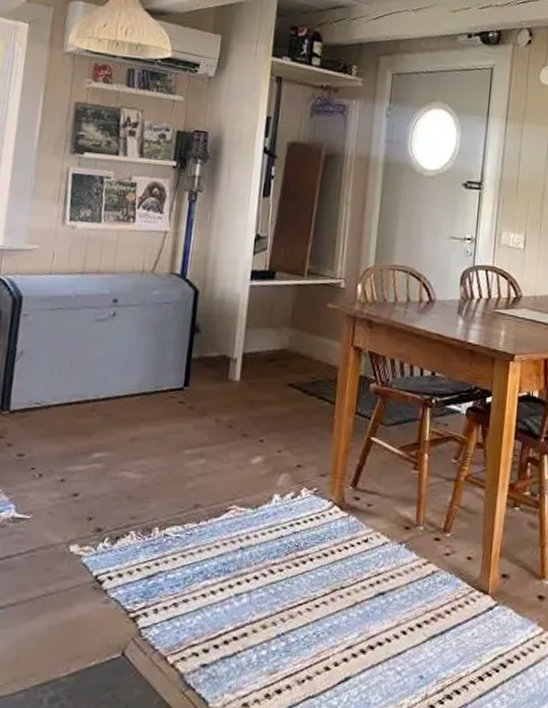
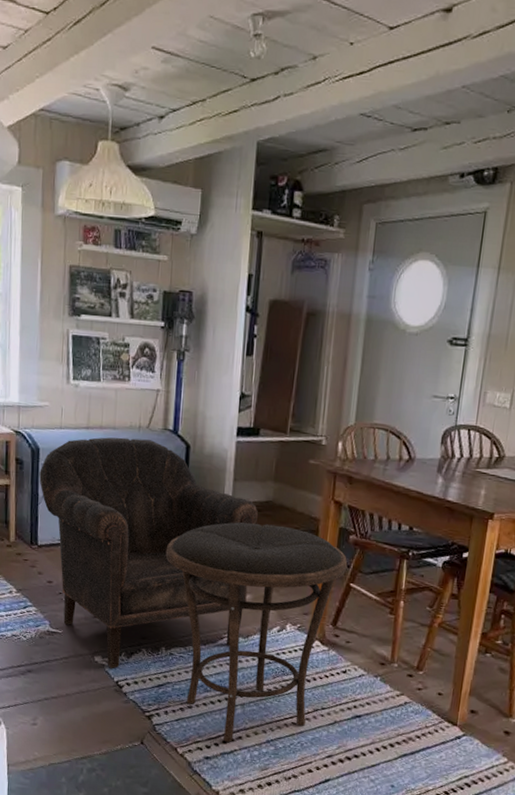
armchair: none [18,283,273,561] -> present [39,437,259,669]
side table: none [164,374,369,642] -> present [165,522,348,742]

